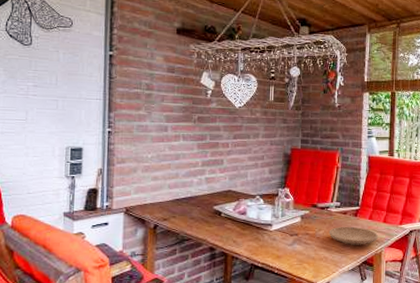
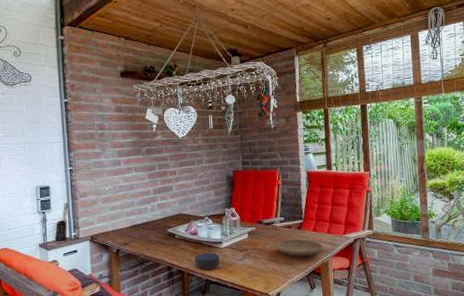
candle: none [240,235,270,253] -> present [194,252,222,270]

